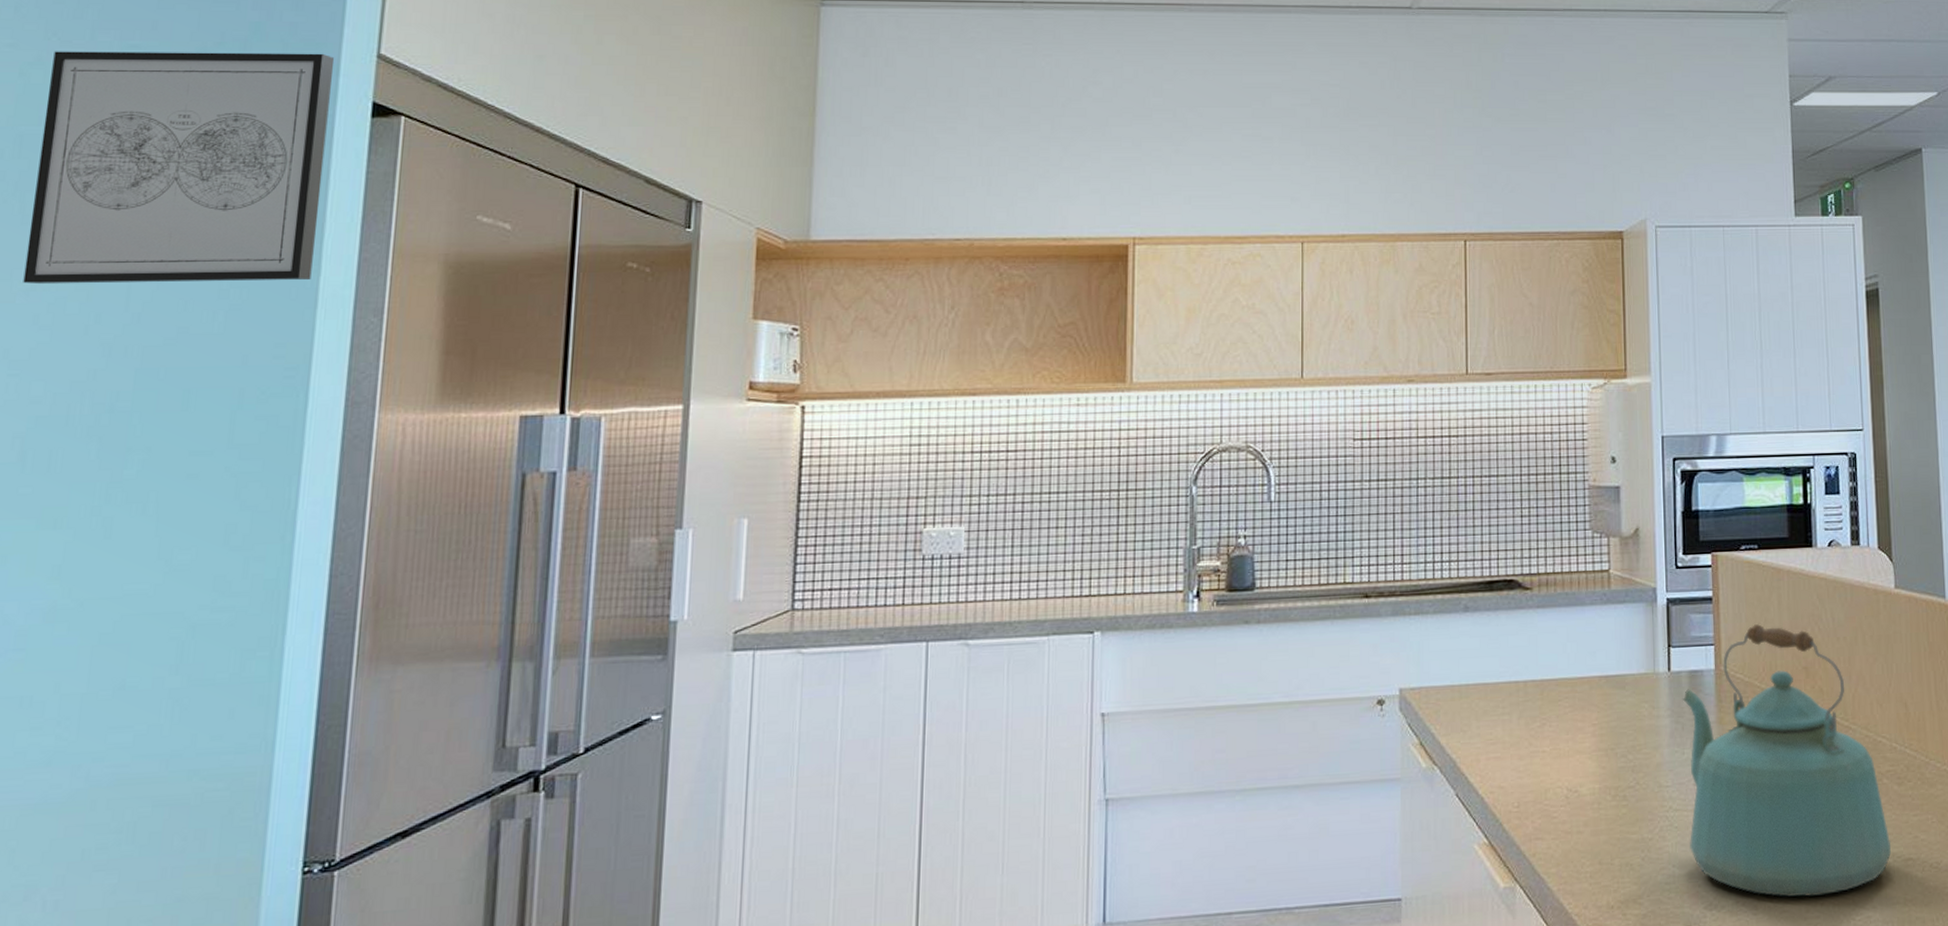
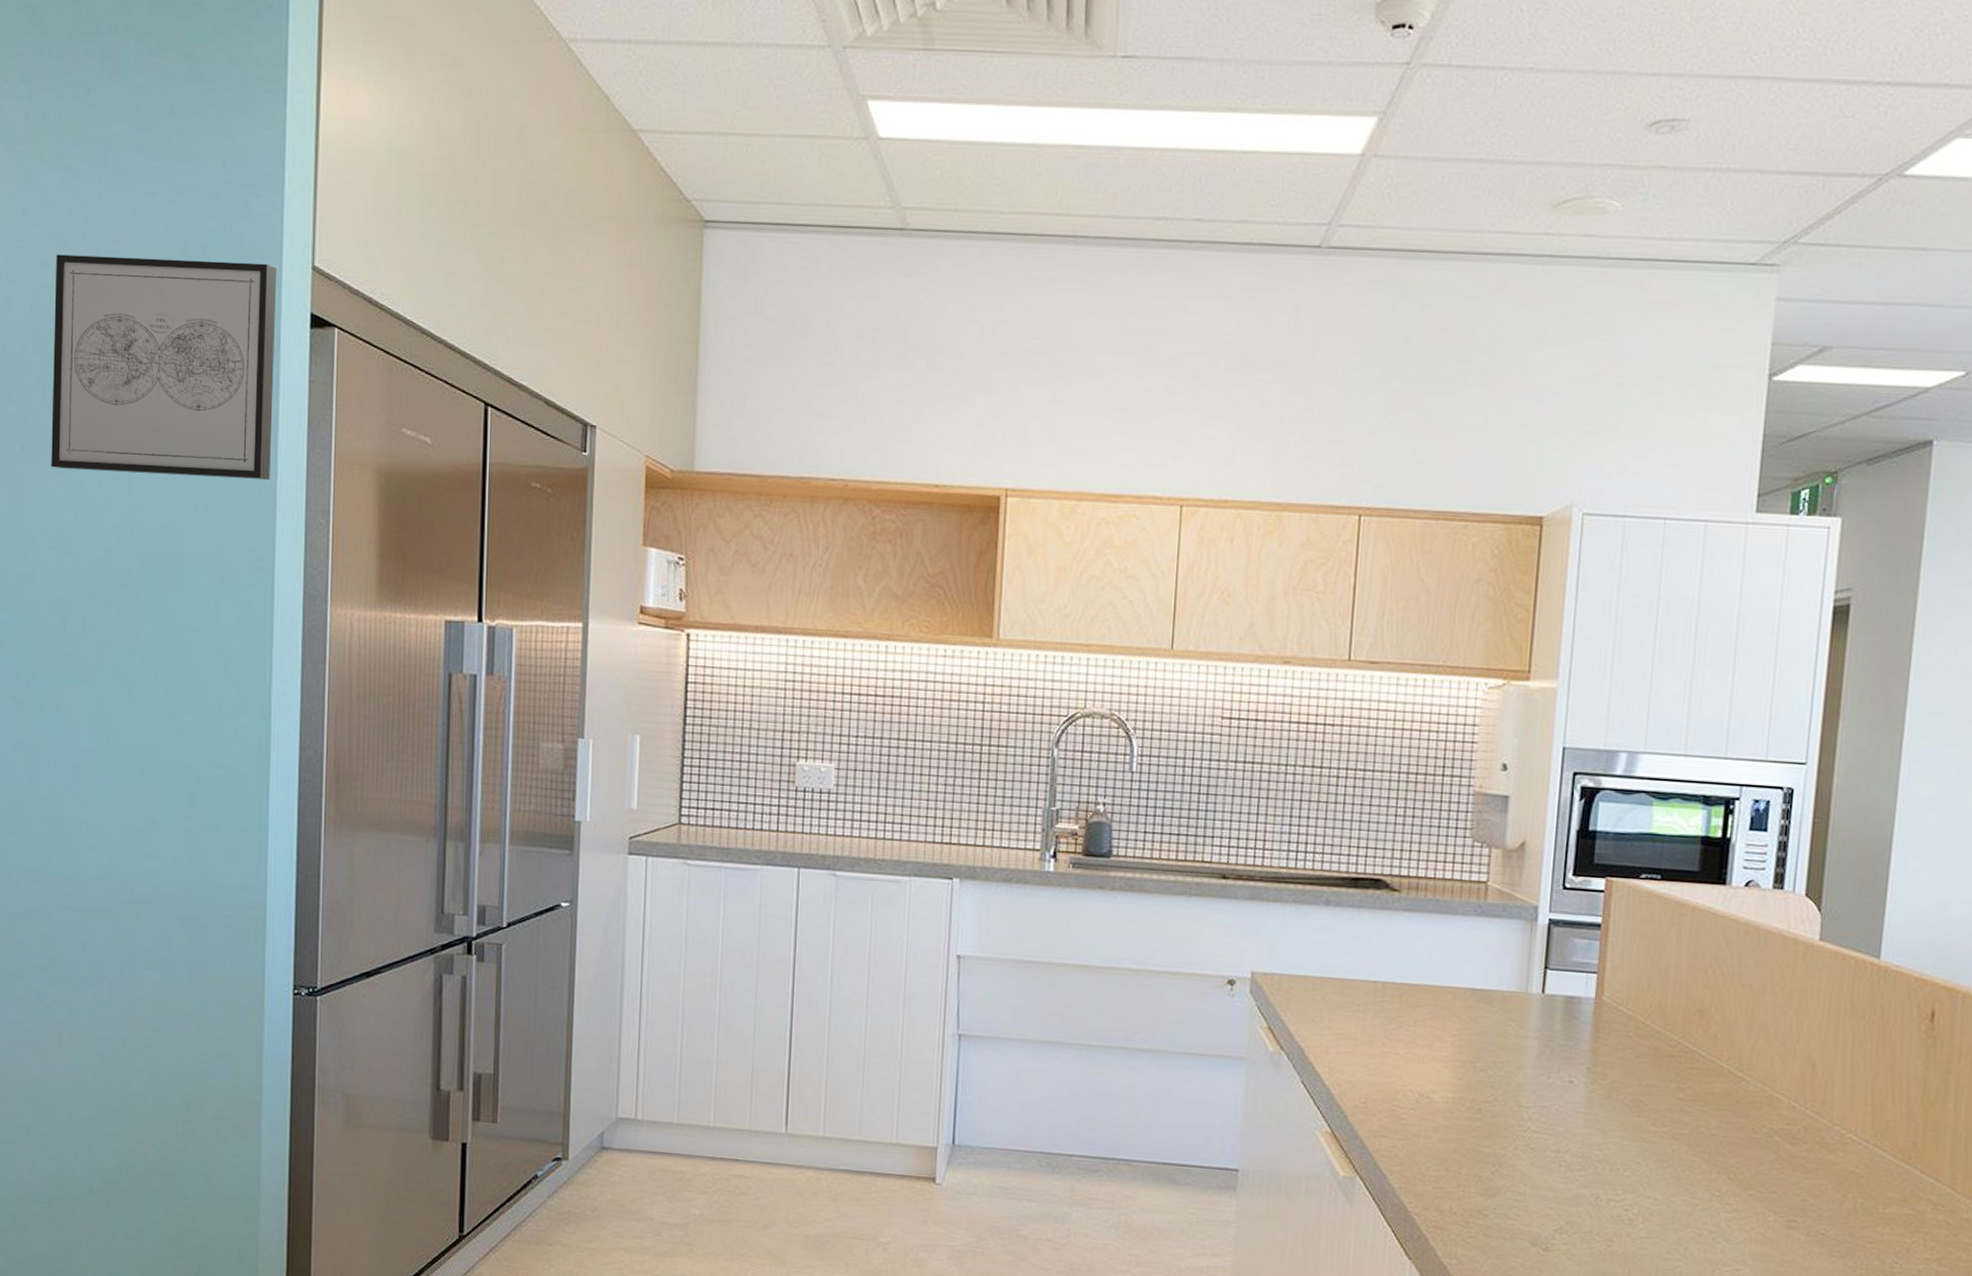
kettle: present [1682,623,1891,897] -> none [1545,957,1775,1241]

